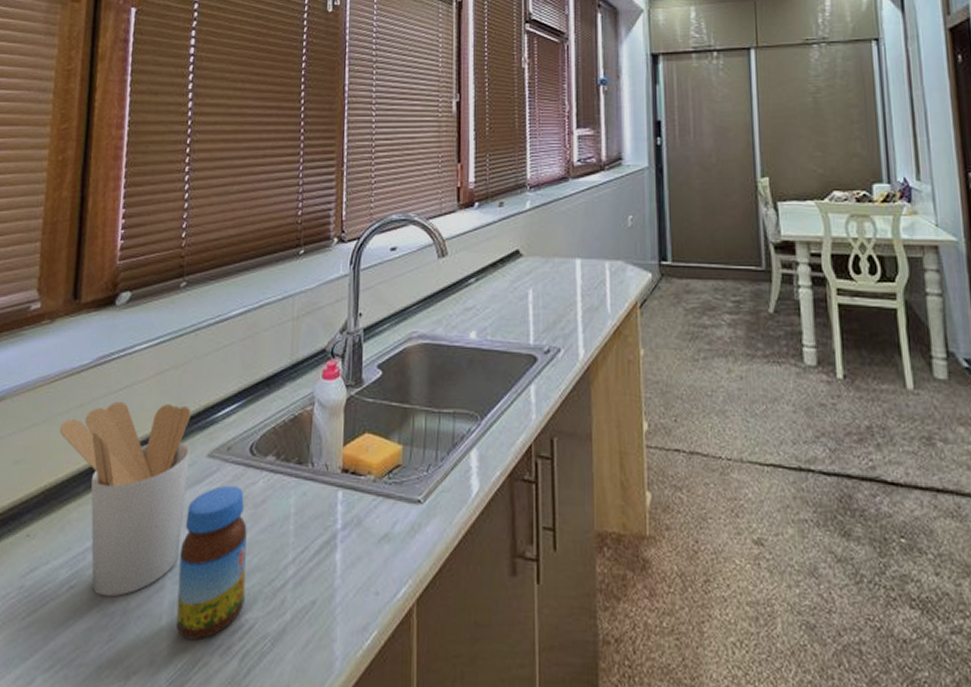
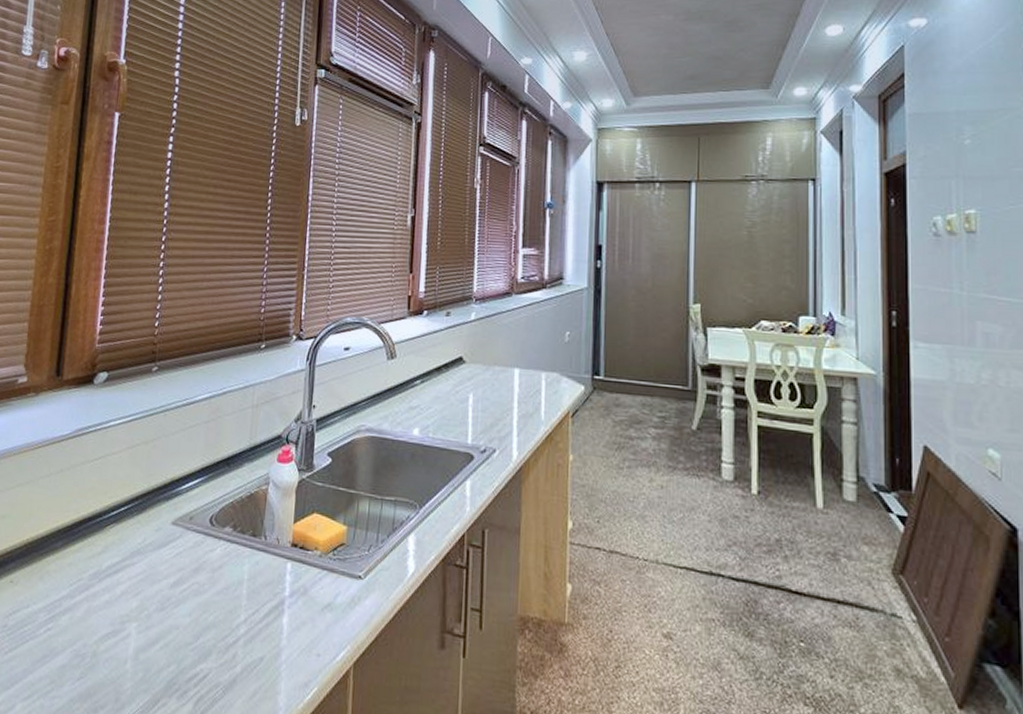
utensil holder: present [60,401,191,597] -> none [42,469,159,641]
jar: present [176,485,247,641] -> none [139,550,205,684]

